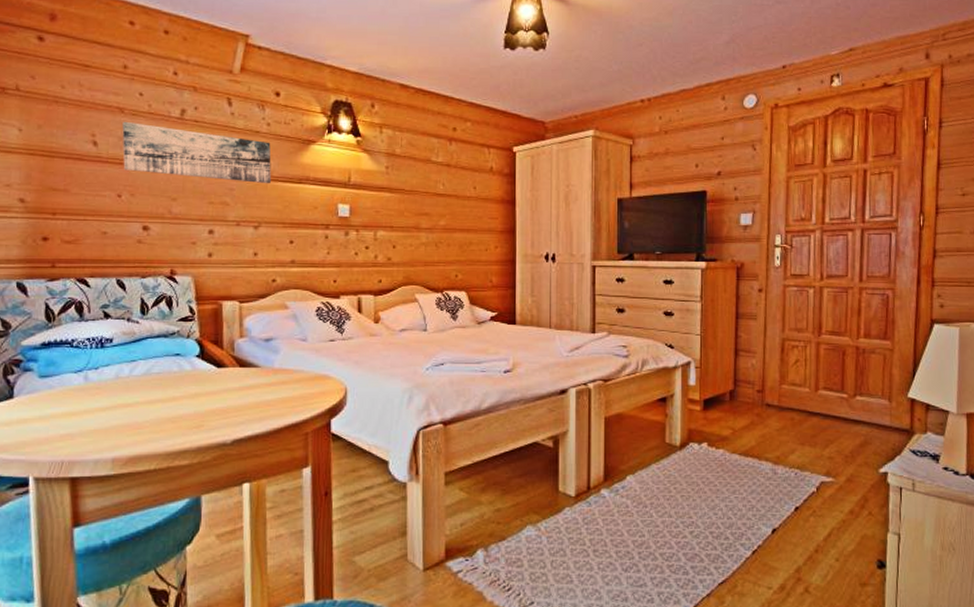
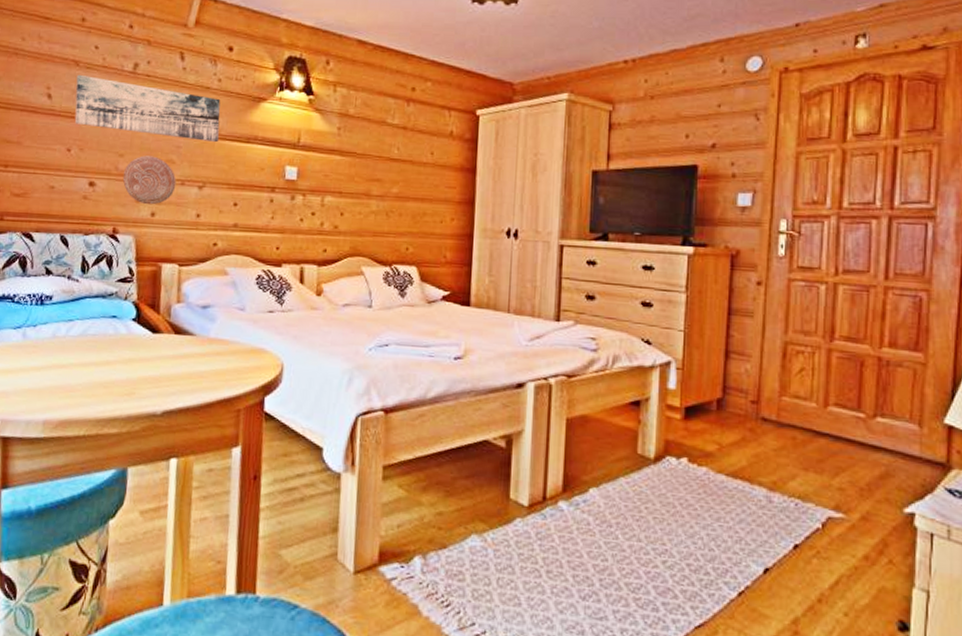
decorative plate: none [177,199,232,246] -> present [122,155,177,205]

